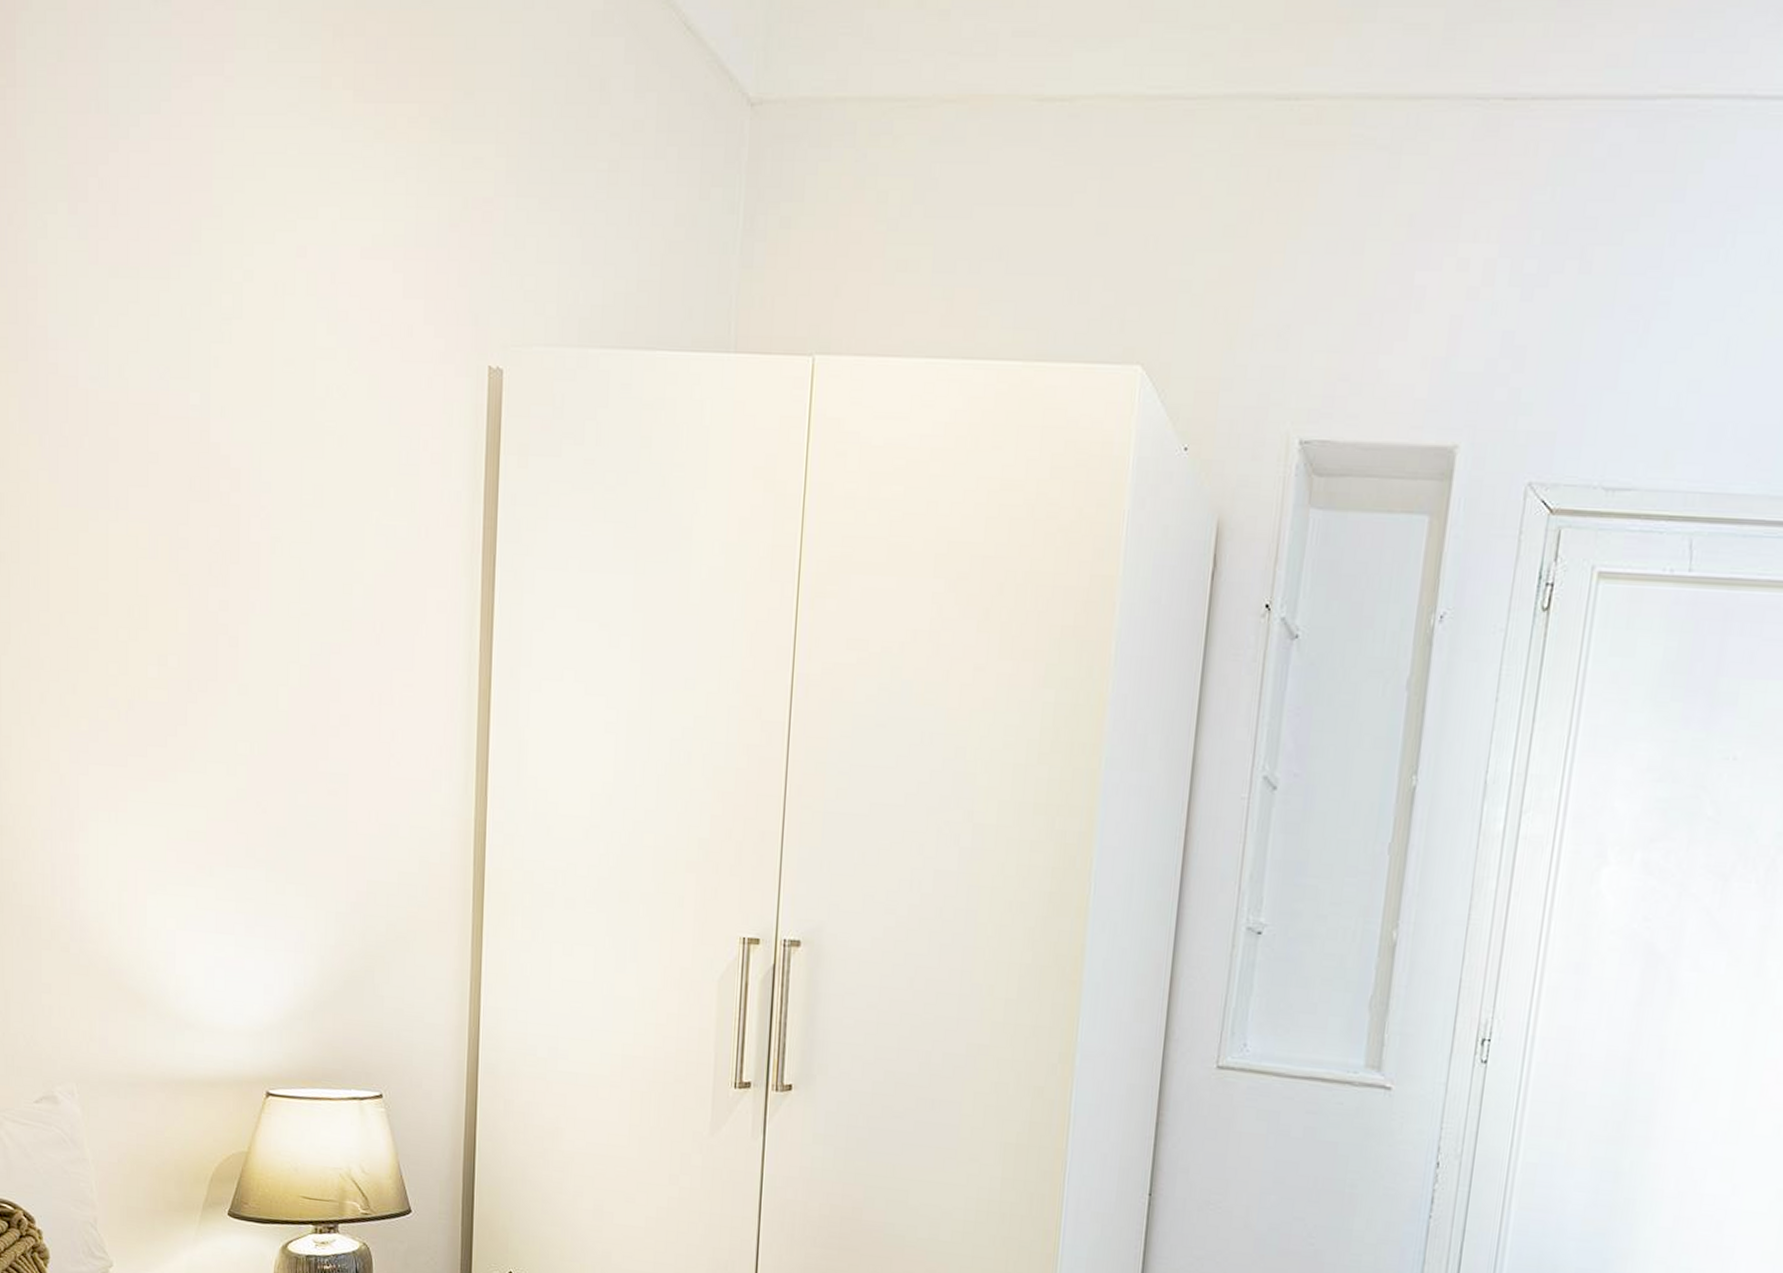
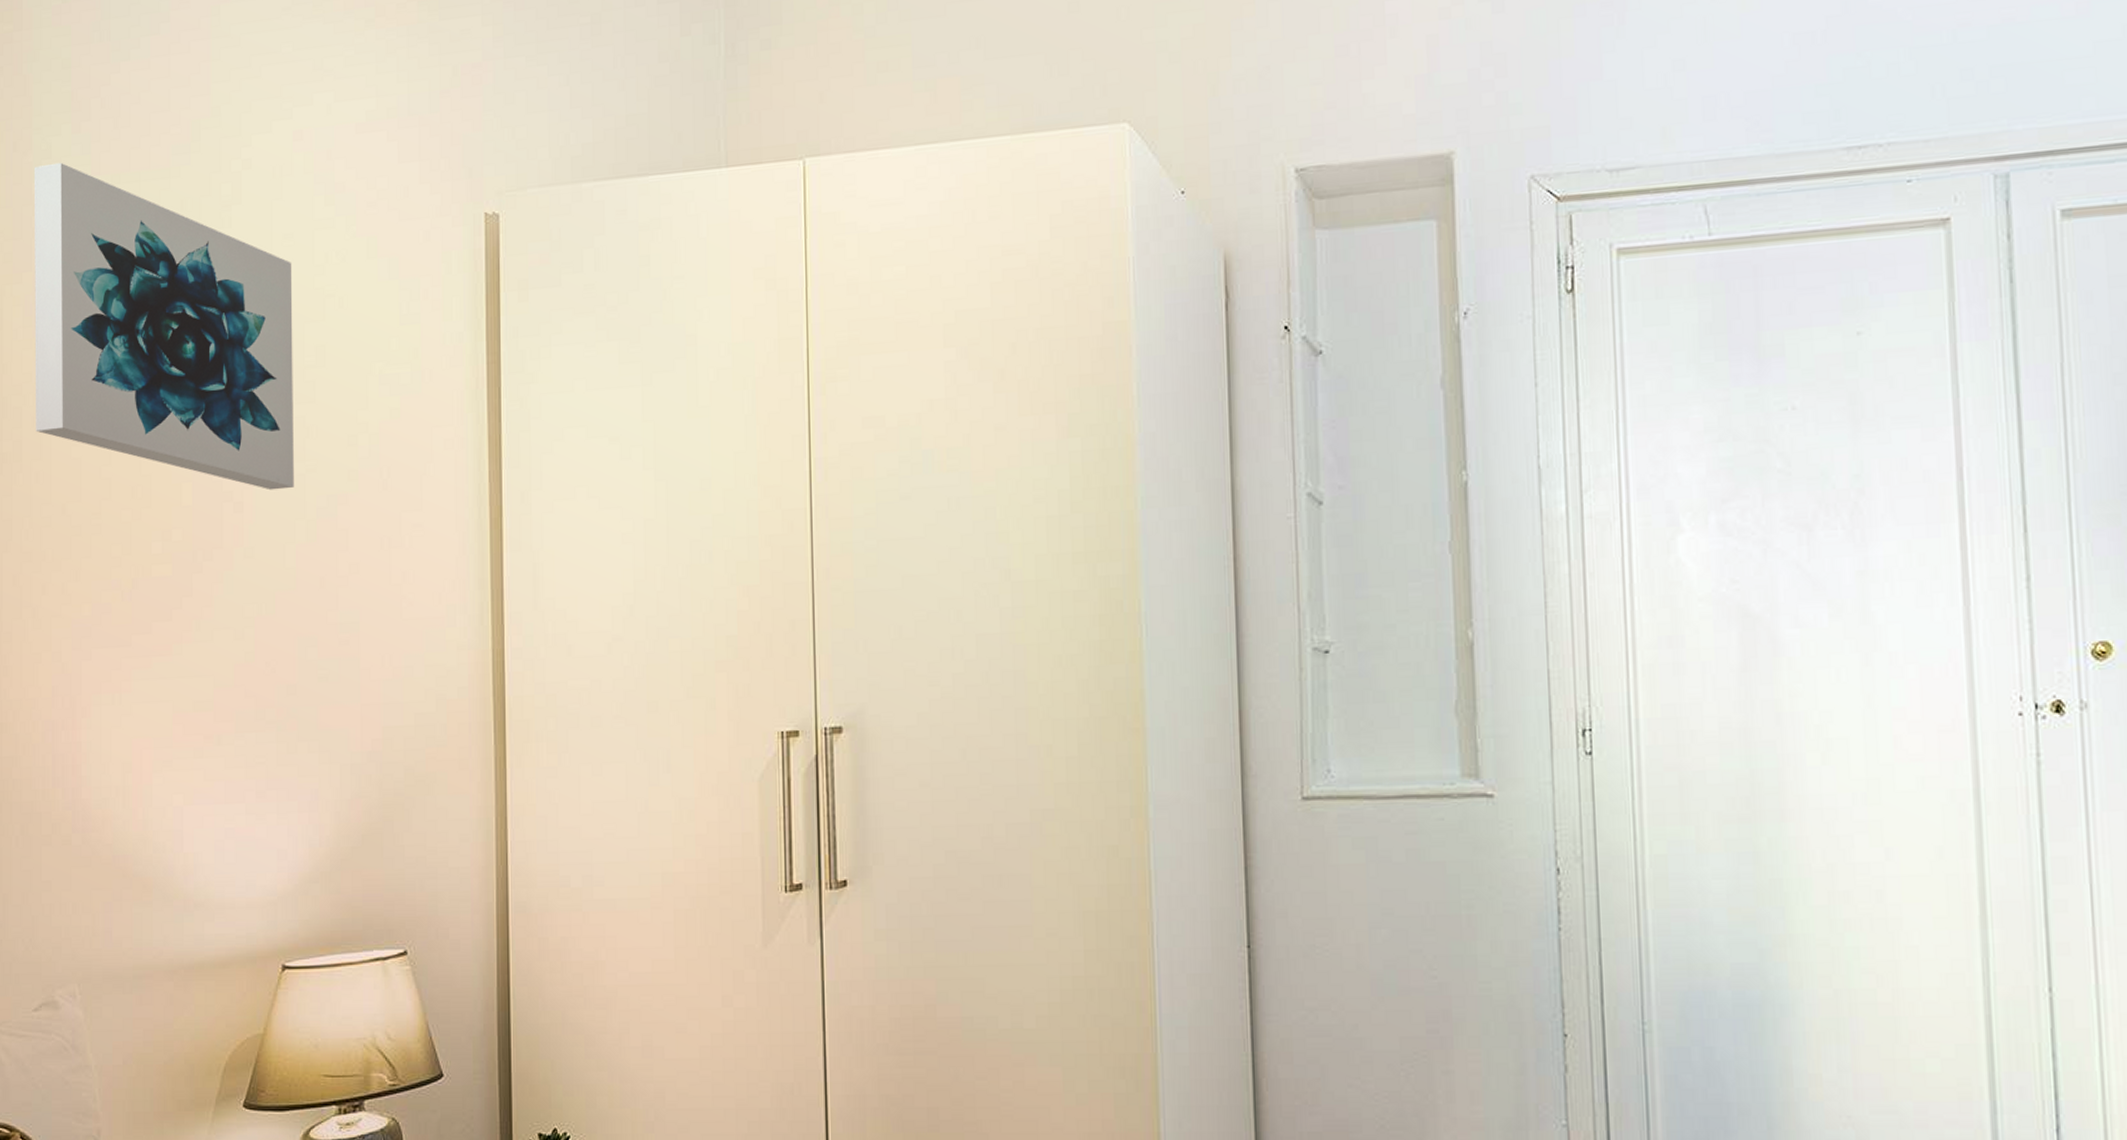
wall art: none [29,244,292,630] -> present [33,162,294,491]

